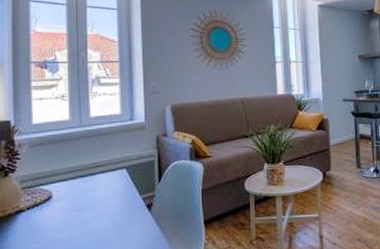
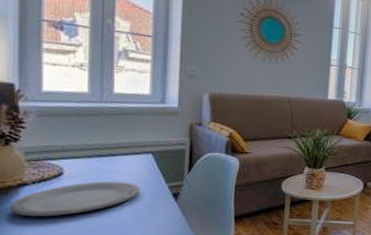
plate: none [9,198,118,241] -> present [9,181,141,217]

